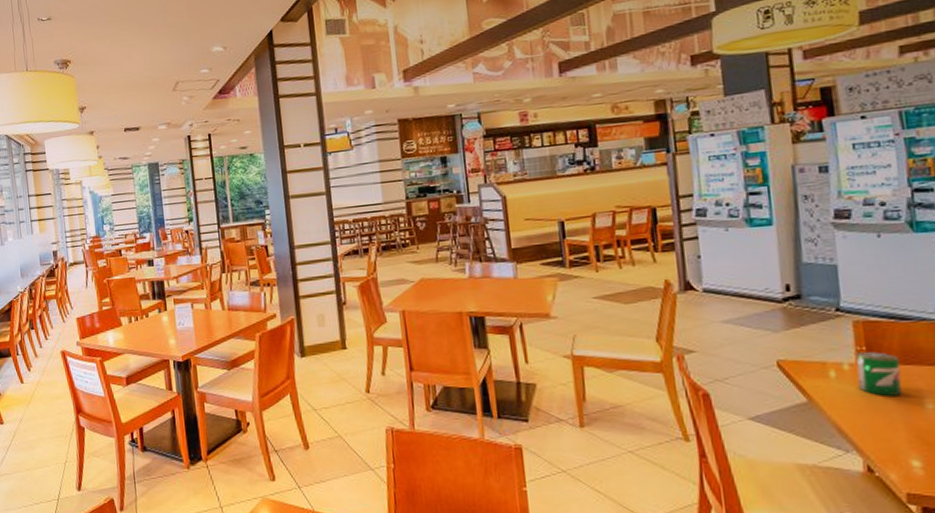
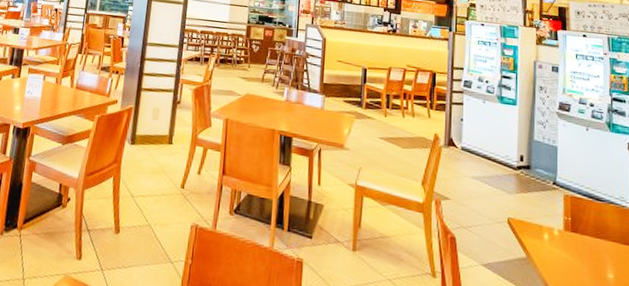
can: present [856,352,902,396] -> none [563,222,593,264]

